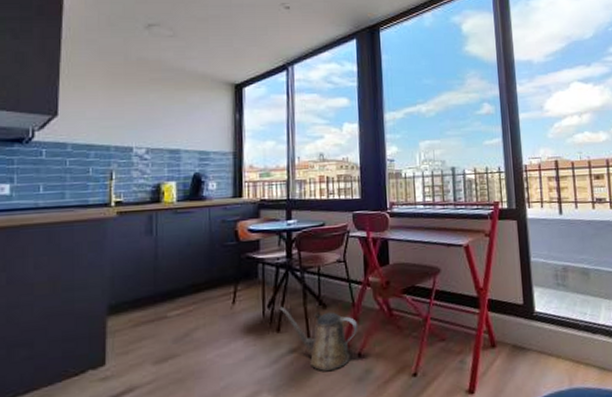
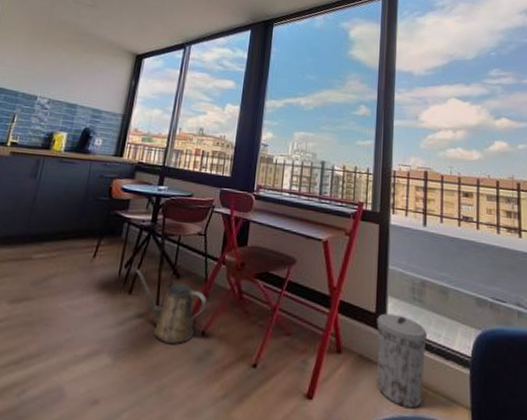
trash can: none [525,301,576,384] -> present [376,313,427,409]

